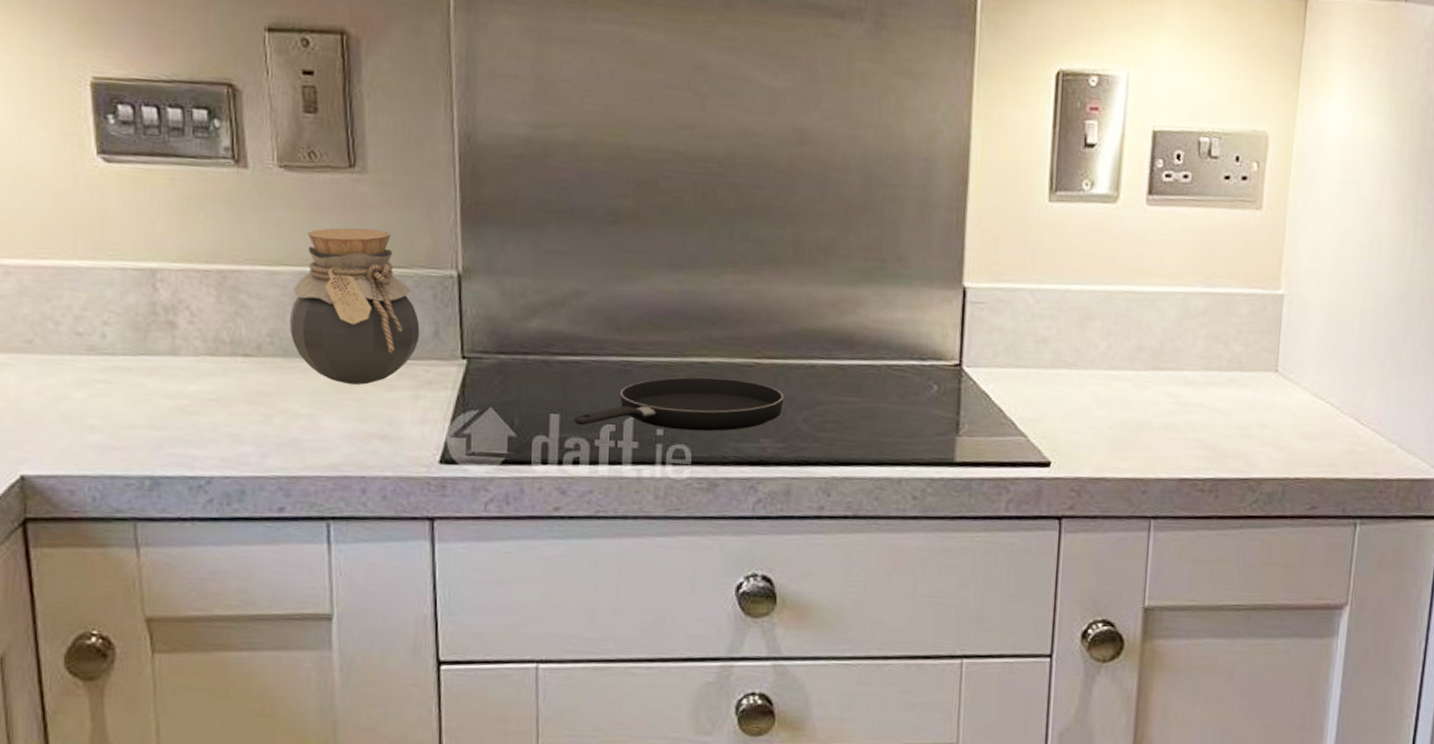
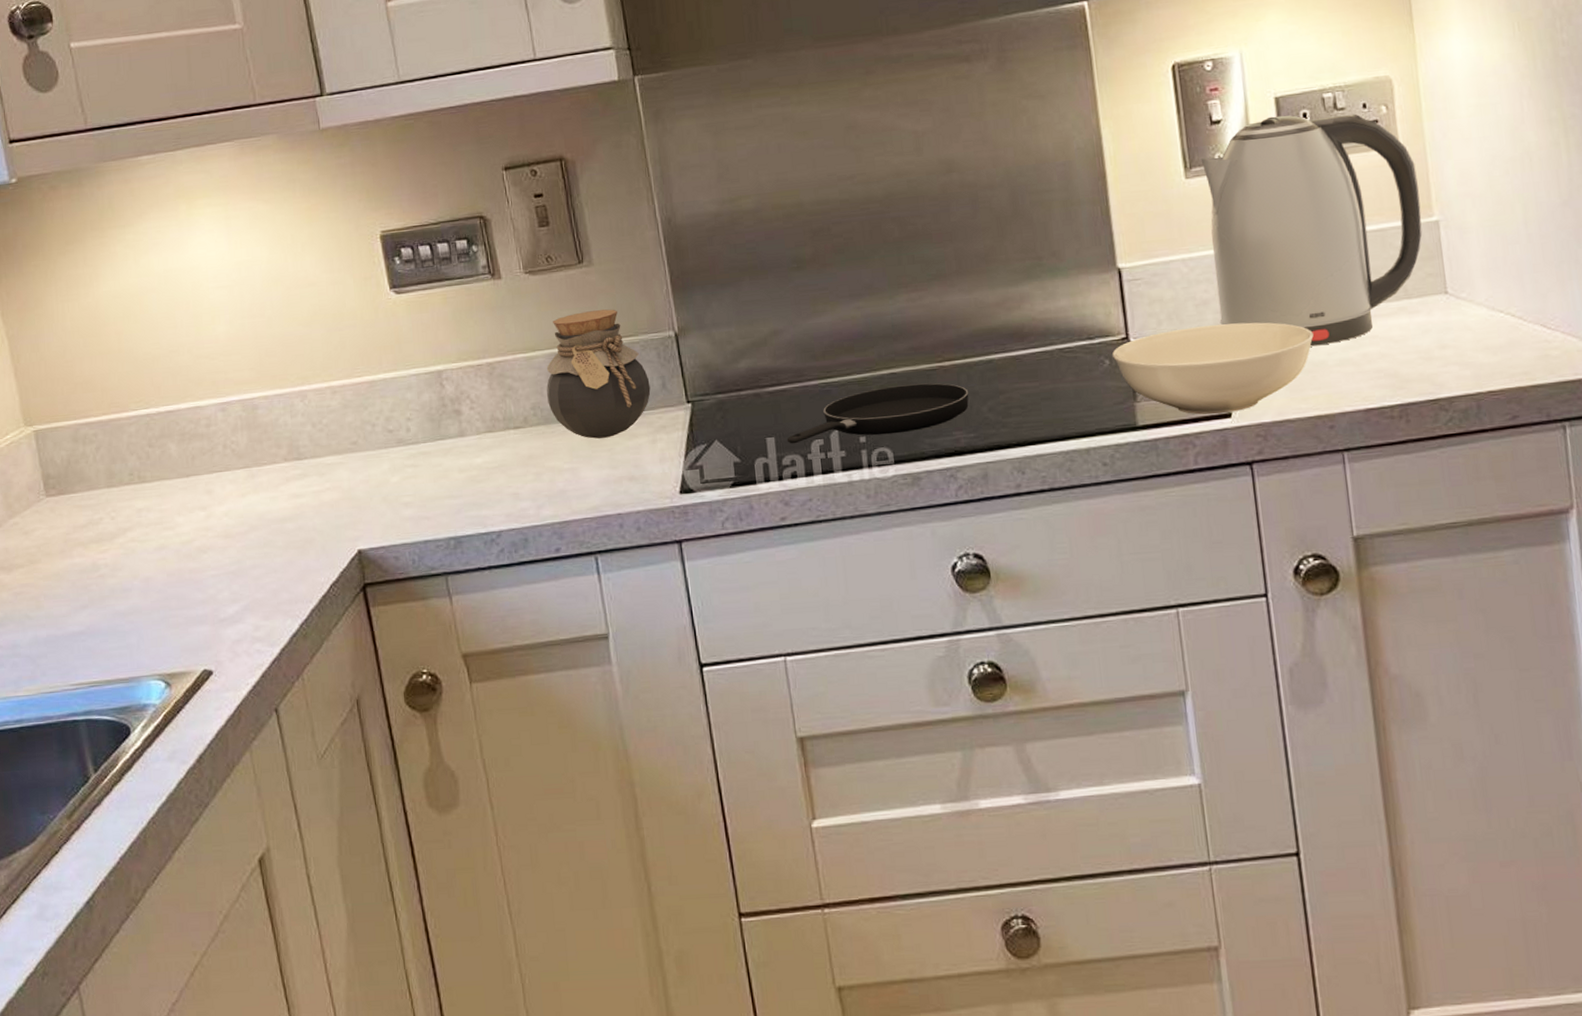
bowl: none [942,364,1145,462] -> present [1112,322,1314,415]
kettle: none [1055,151,1273,406] -> present [1200,114,1423,347]

